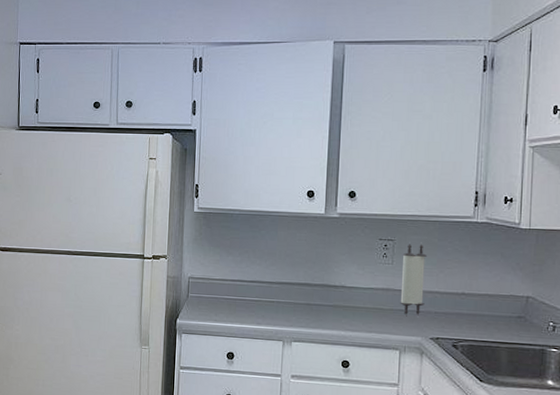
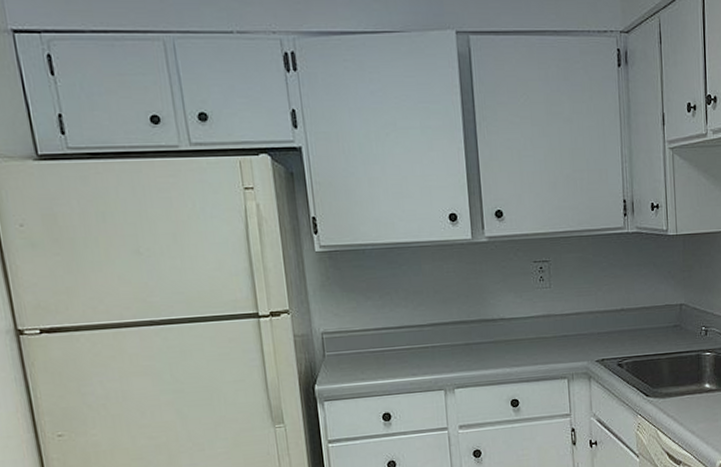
scroll: present [400,241,427,317] -> none [559,260,587,342]

